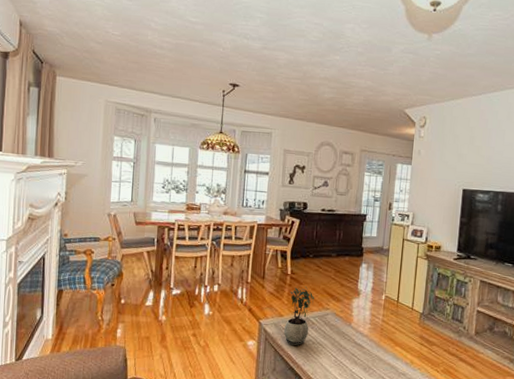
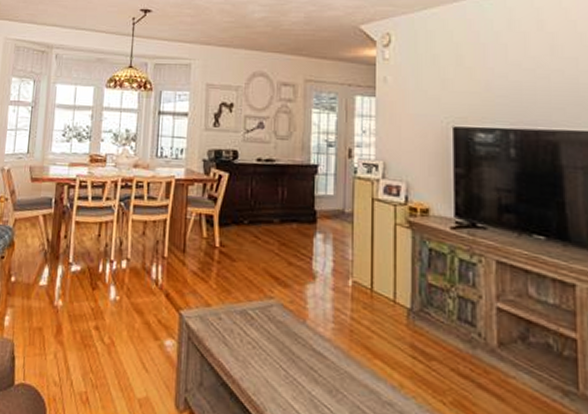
potted plant: present [284,286,315,346] -> none [213,264,253,351]

